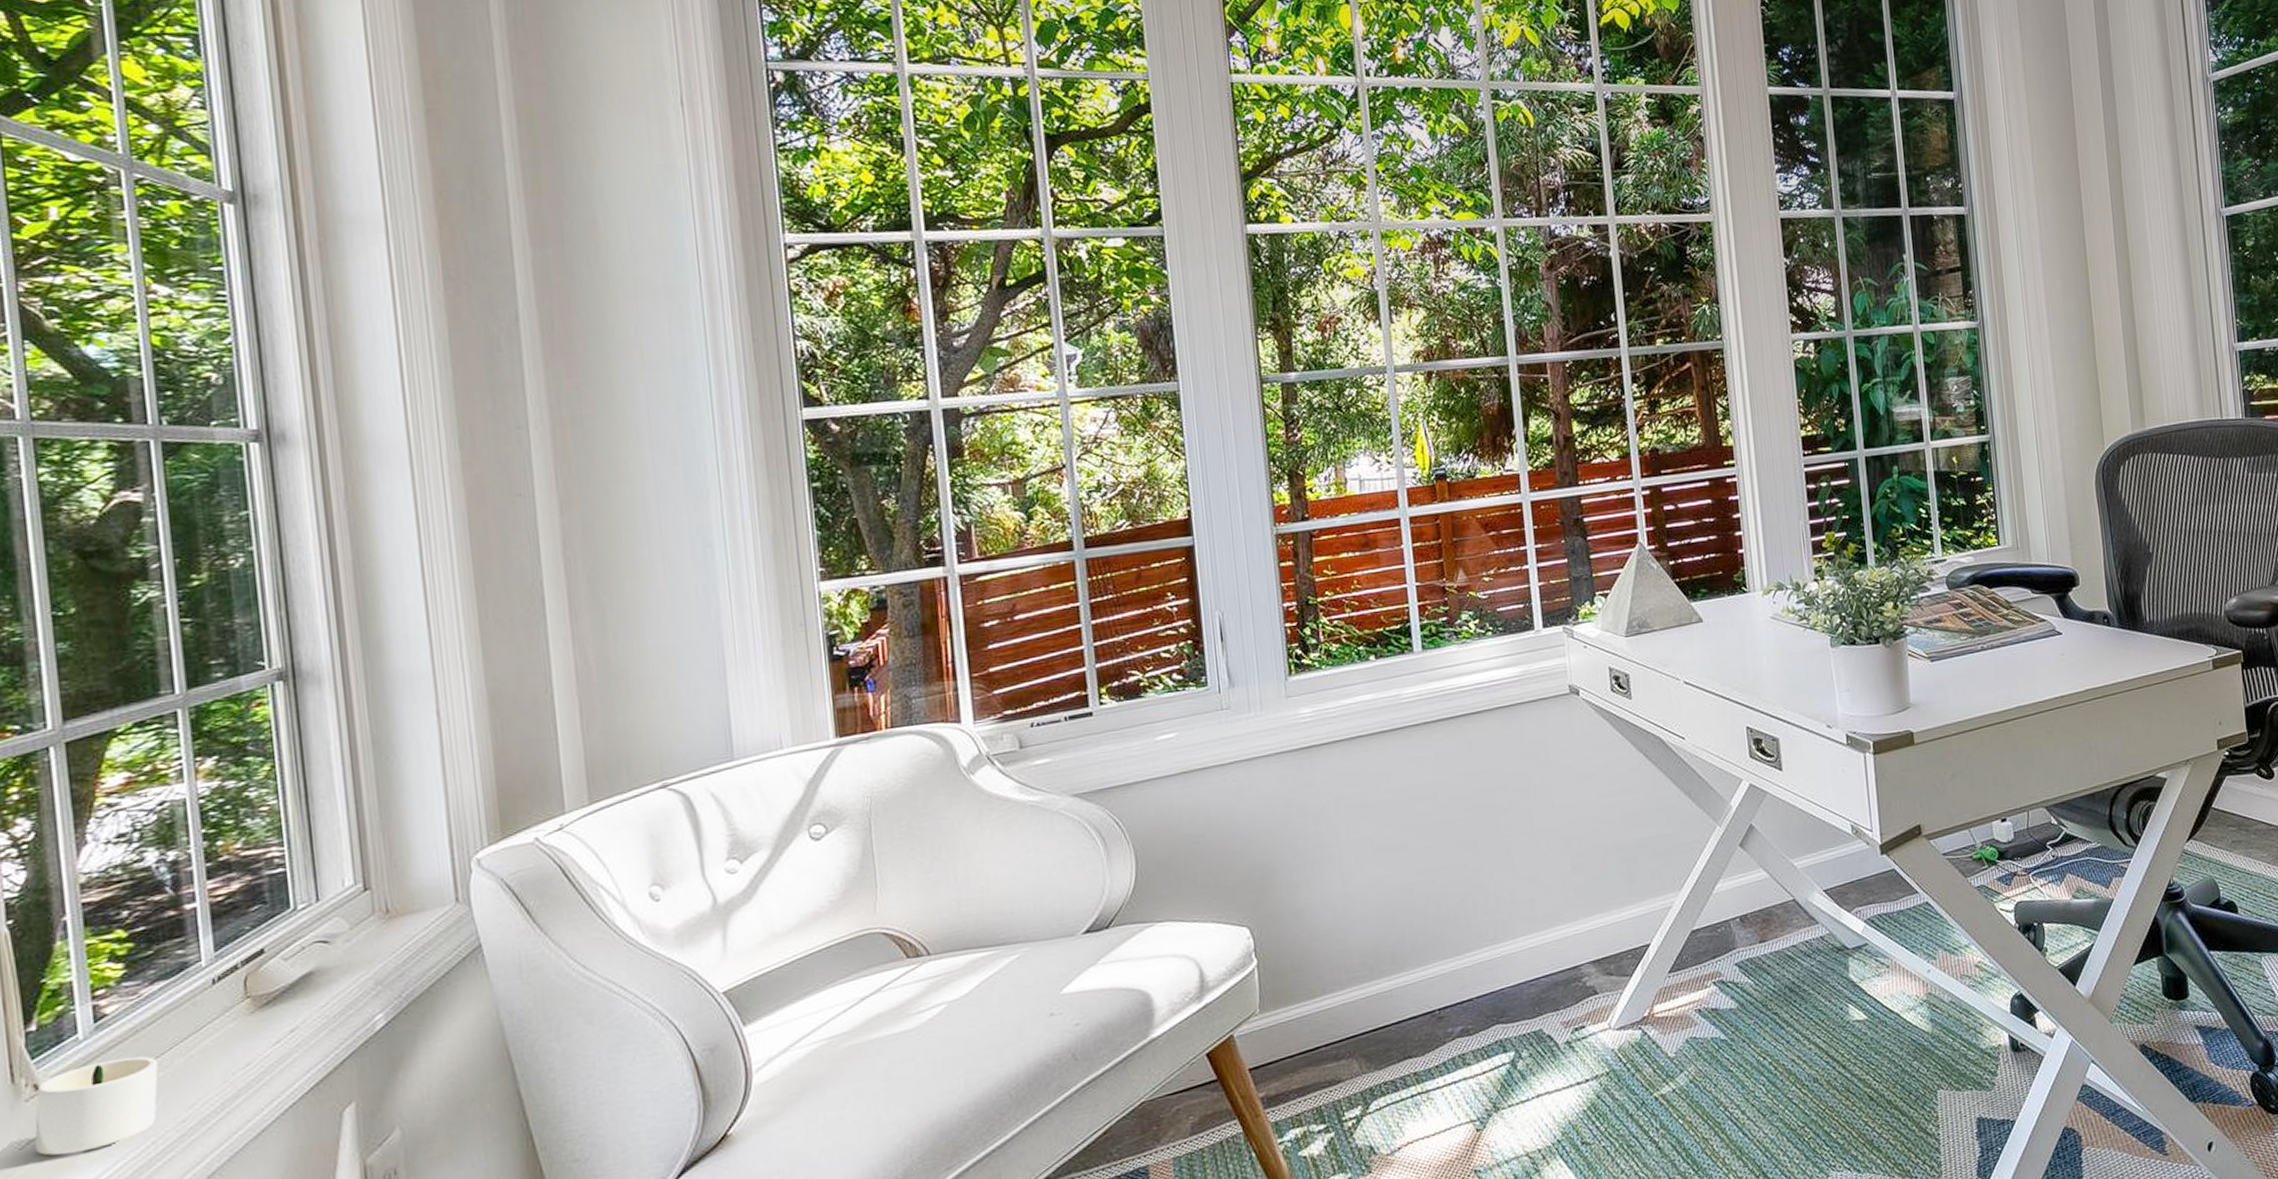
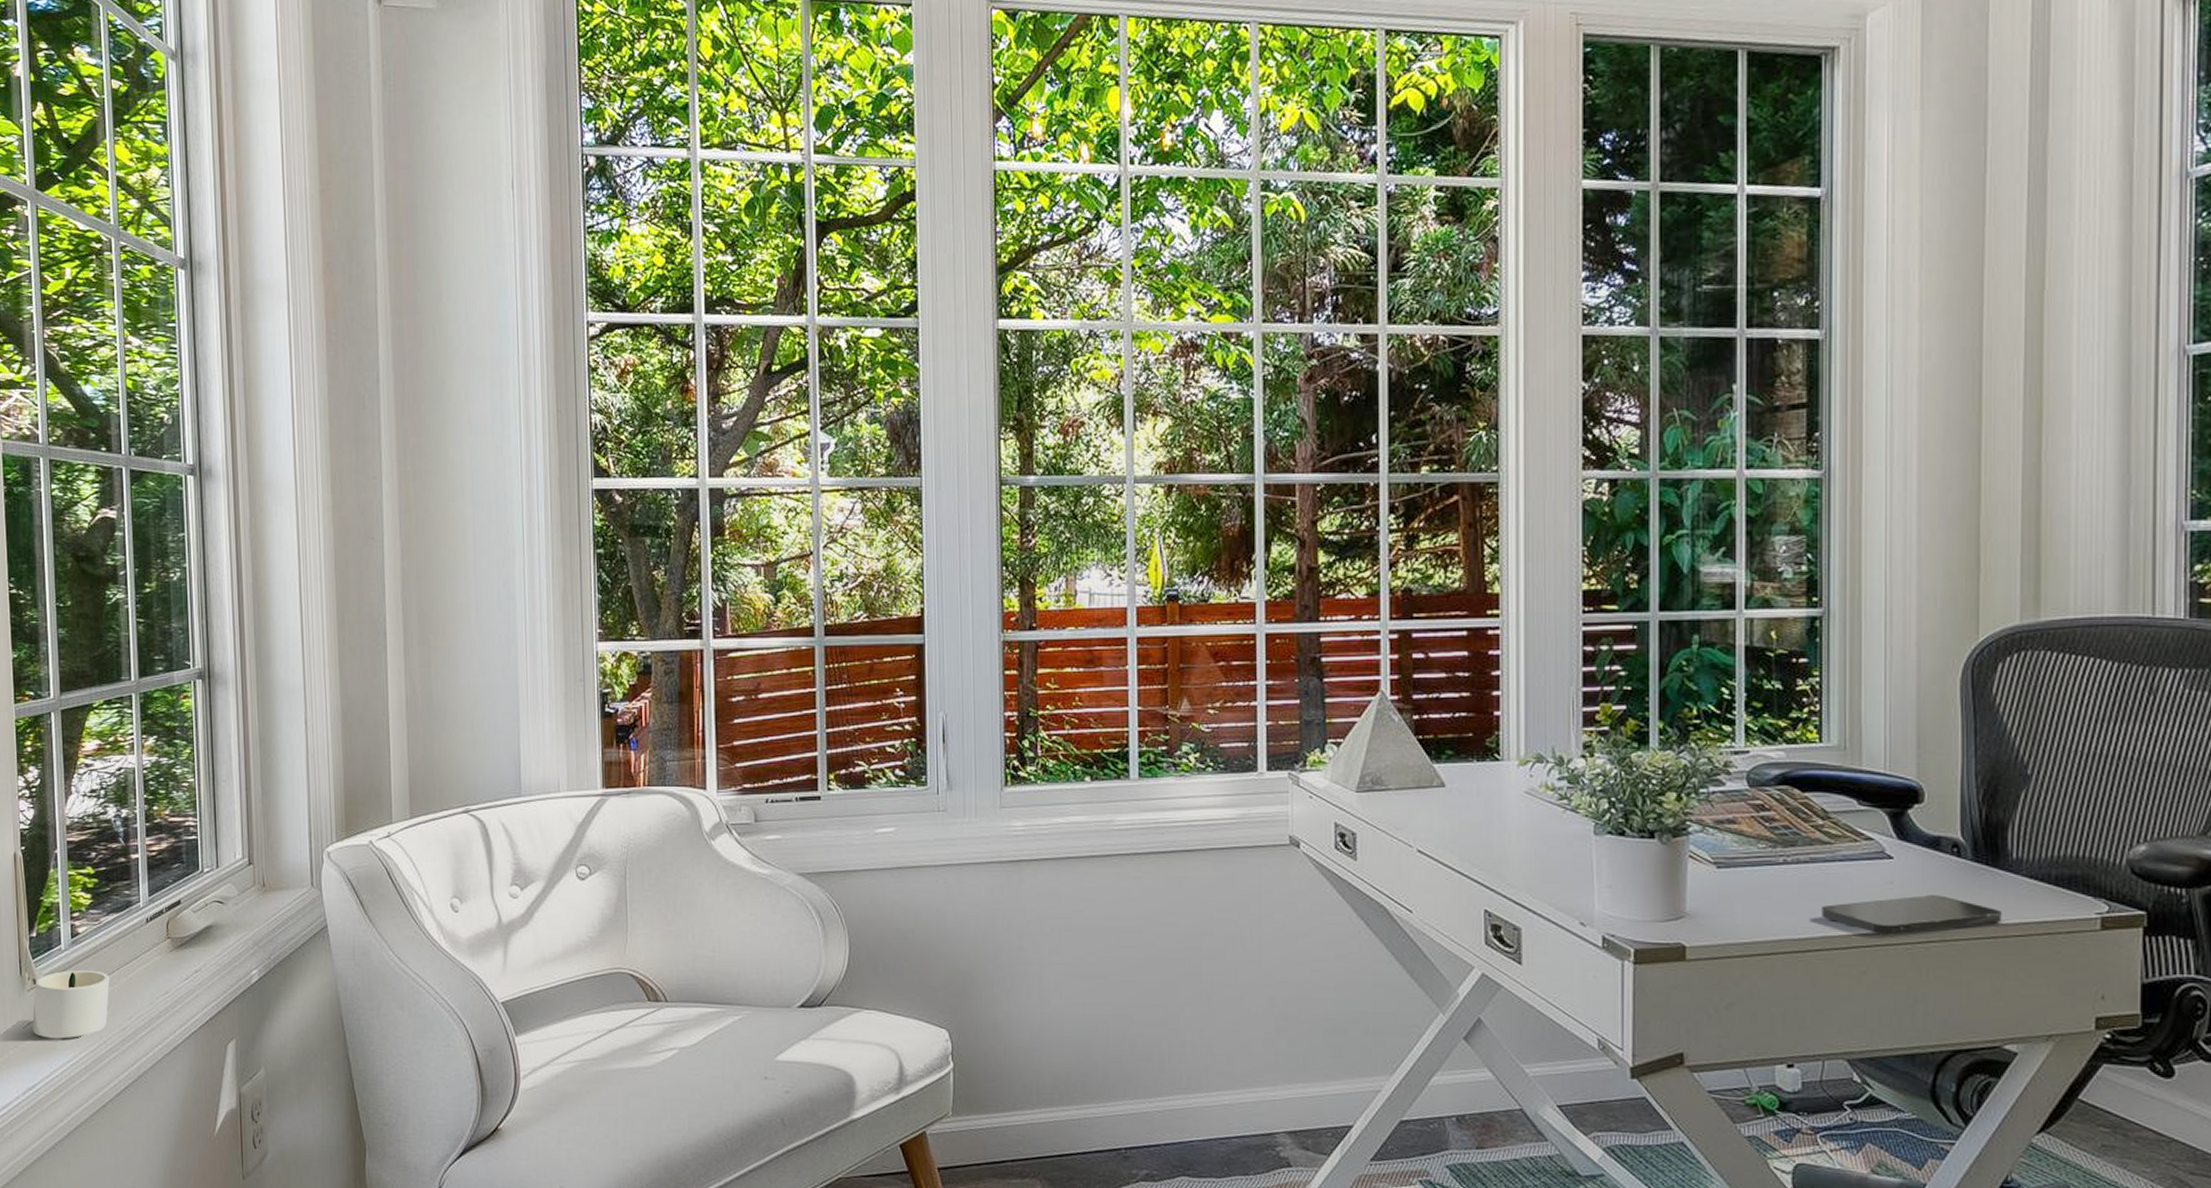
smartphone: none [2013,659,2144,698] -> present [1822,895,2002,935]

